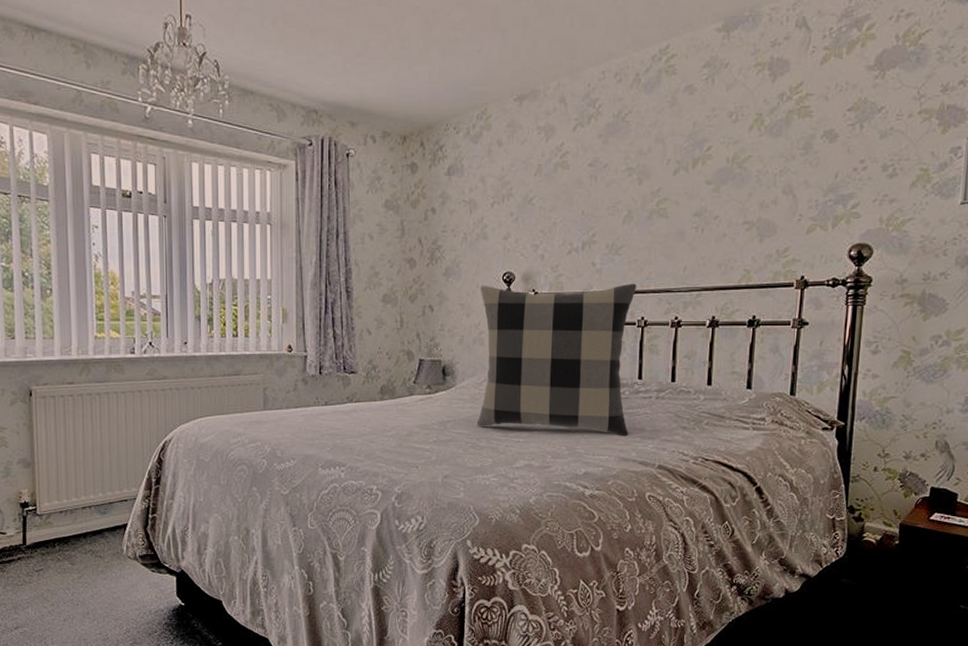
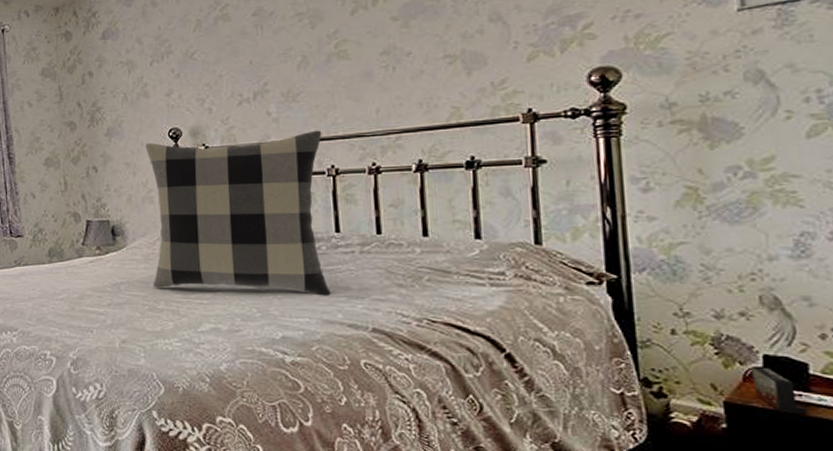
alarm clock: none [920,497,952,533] -> present [751,367,808,415]

